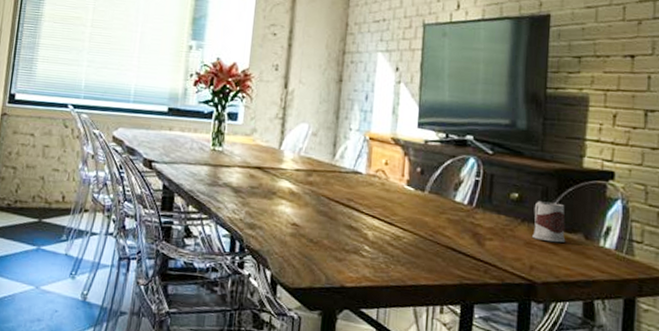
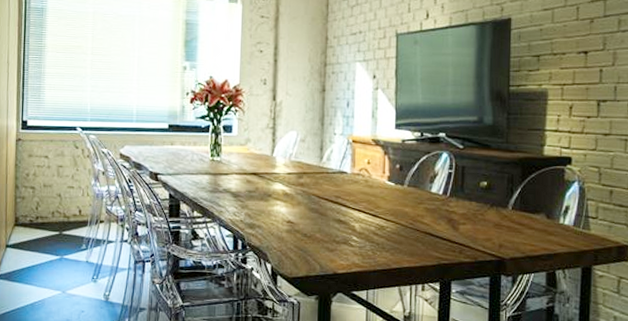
mug: present [532,201,566,243] -> none [500,187,530,223]

